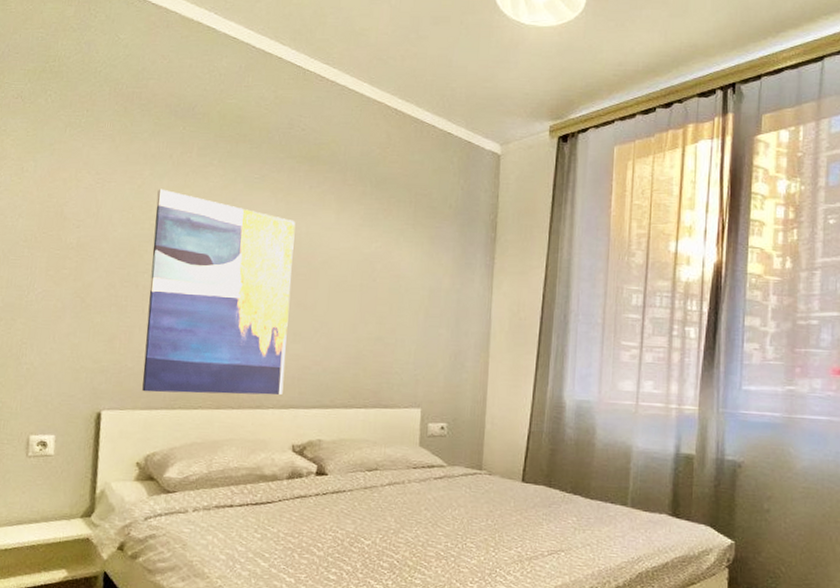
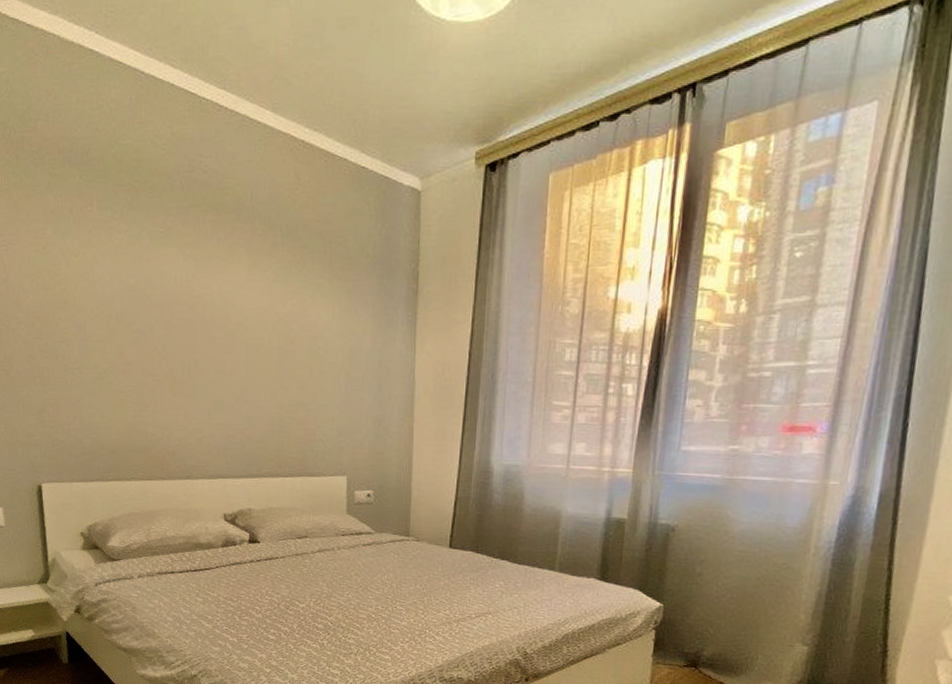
wall art: present [142,189,296,395] -> none [63,249,210,466]

